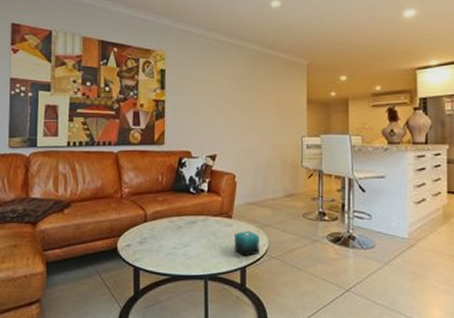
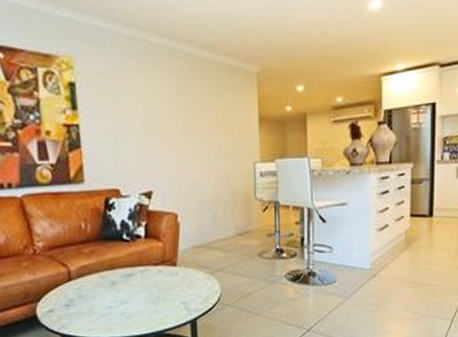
candle: present [233,231,259,257] -> none [180,278,211,308]

